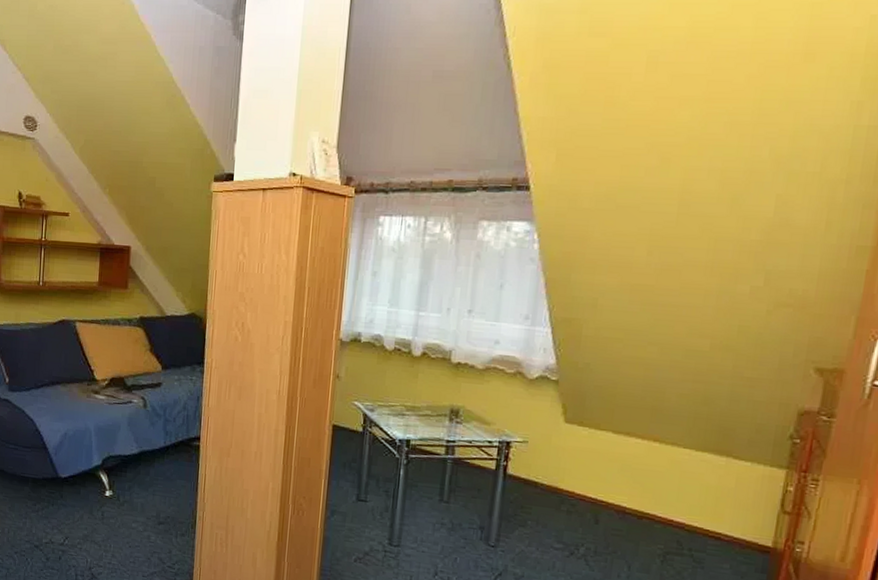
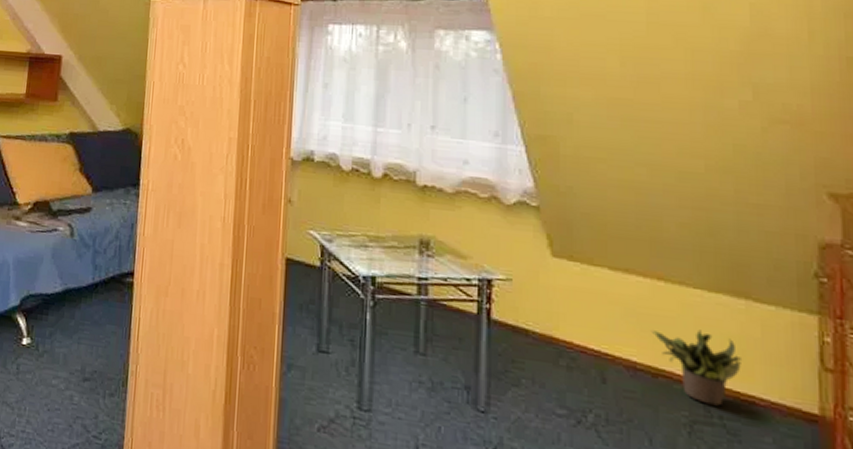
potted plant: none [642,481,715,541] -> present [651,329,741,406]

